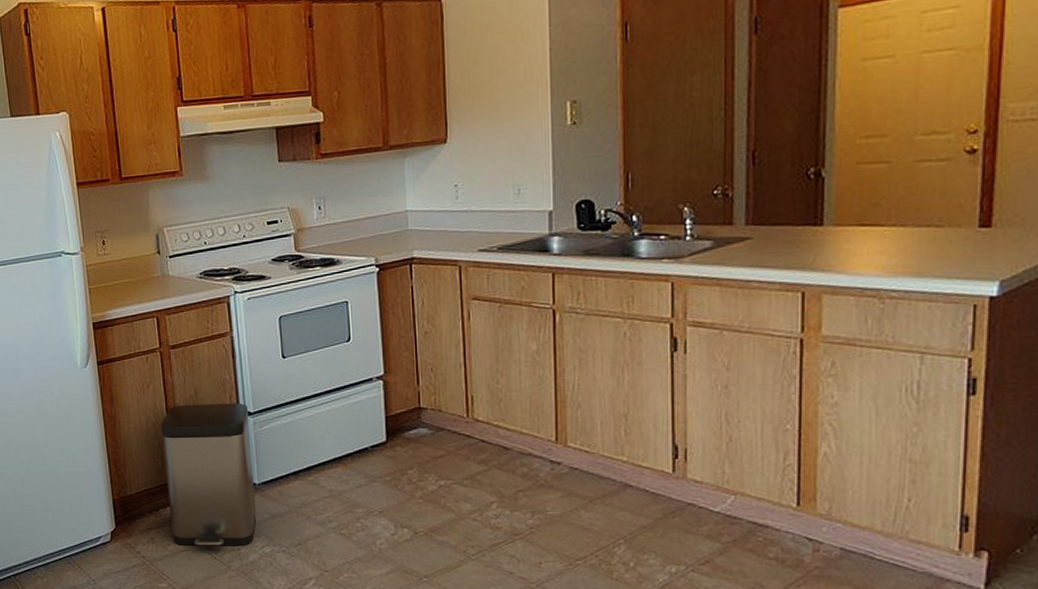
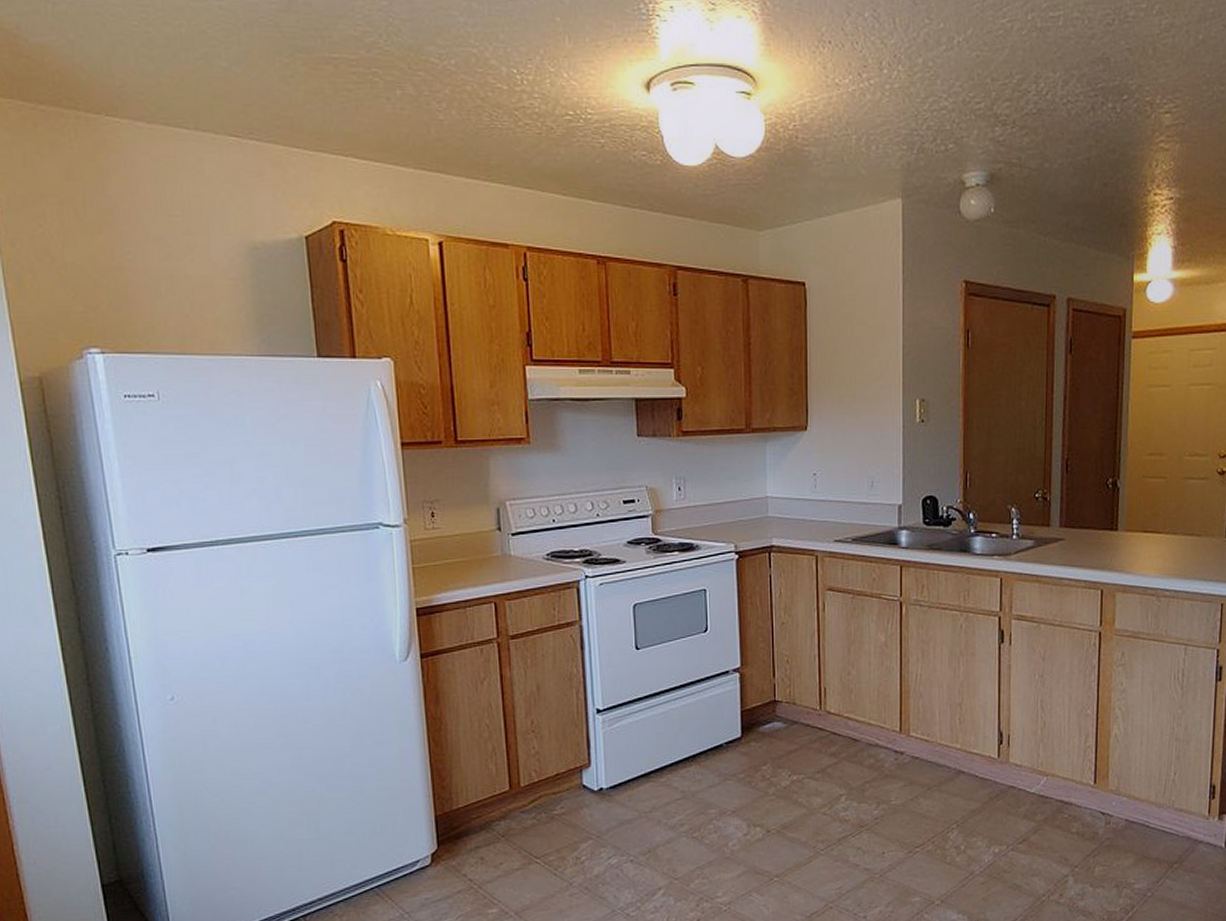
pedal bin: present [161,403,257,547] -> none [496,699,603,863]

